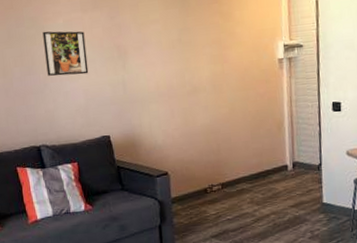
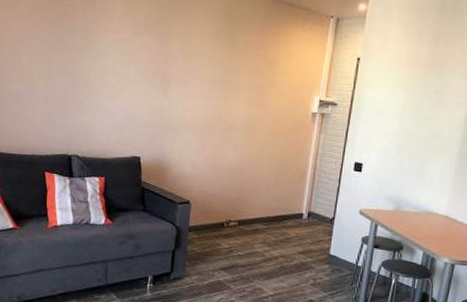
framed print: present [42,31,89,76] -> none [90,45,132,94]

